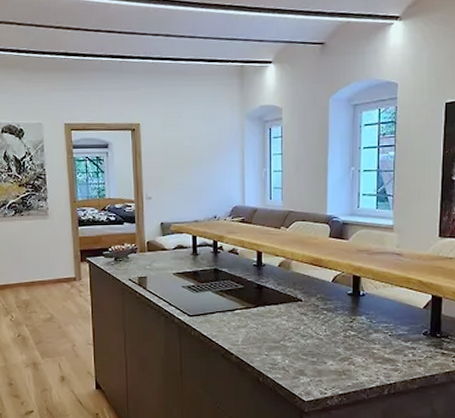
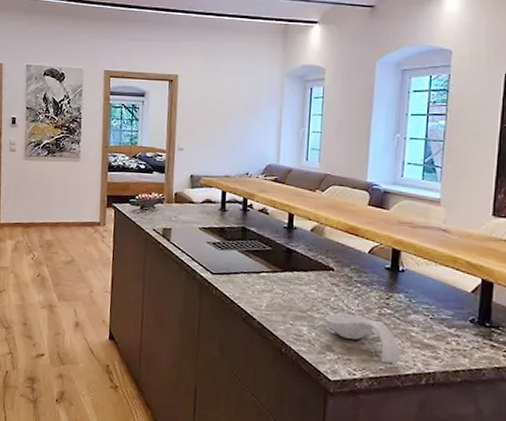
spoon rest: none [296,340,365,380] -> present [325,313,401,363]

